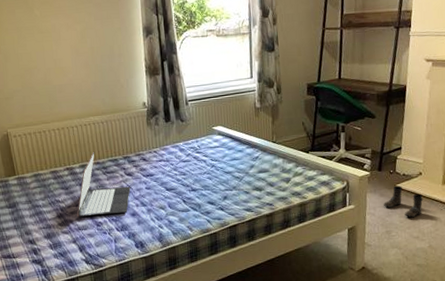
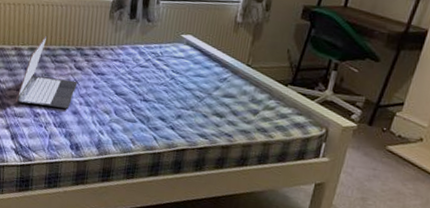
boots: present [384,185,424,218] -> none [366,147,418,190]

